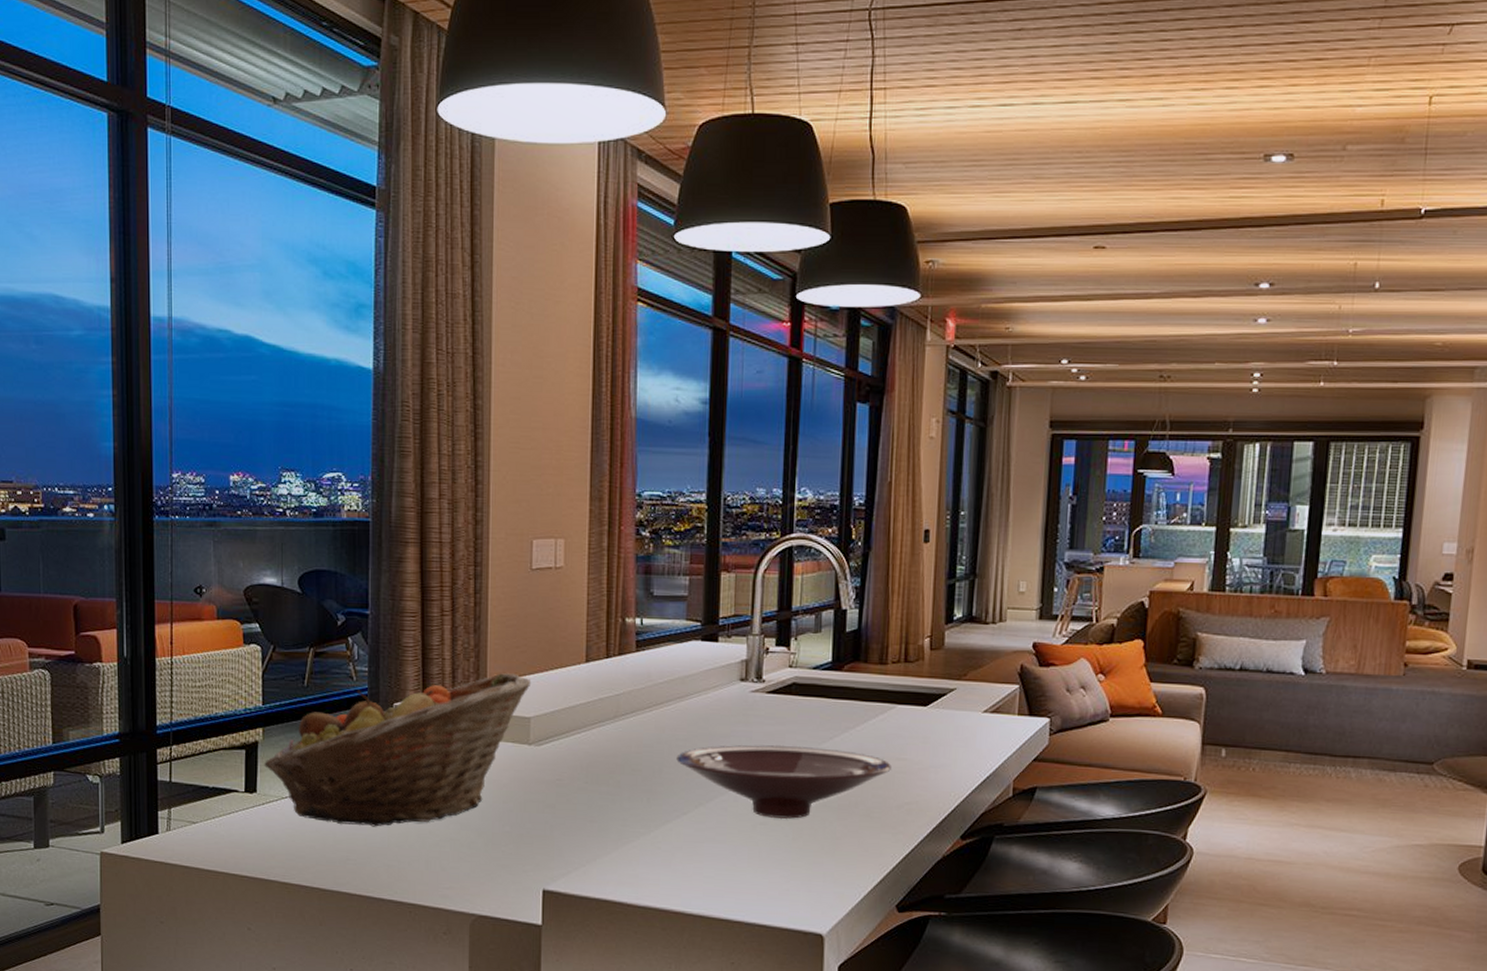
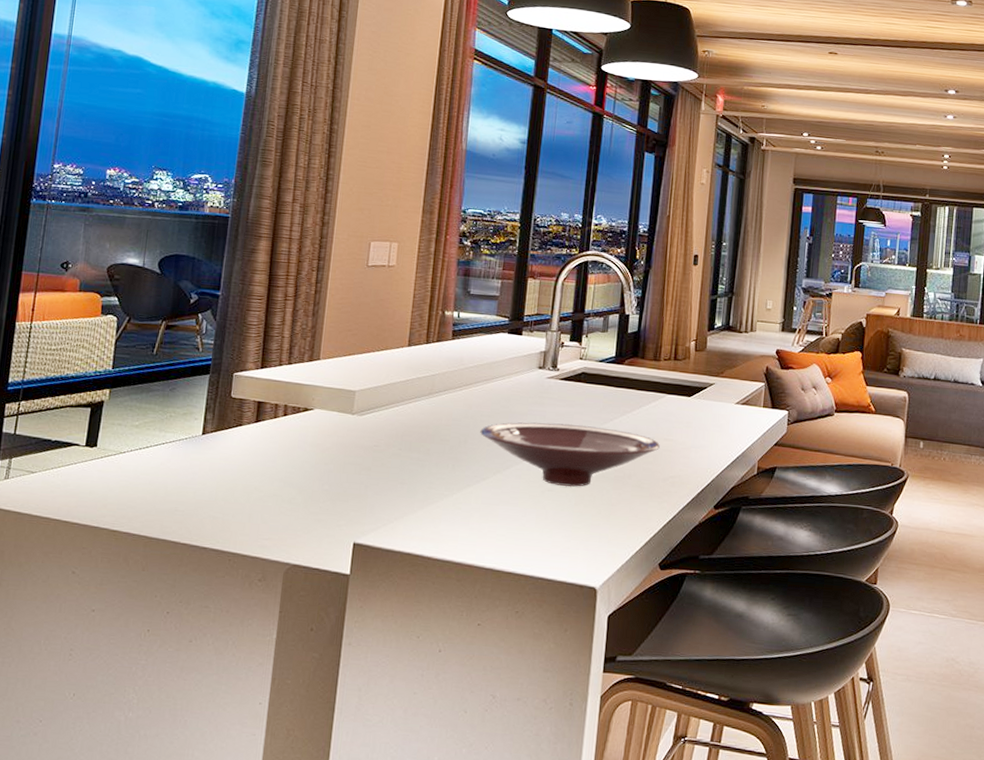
fruit basket: present [264,673,532,827] -> none [107,352,359,482]

